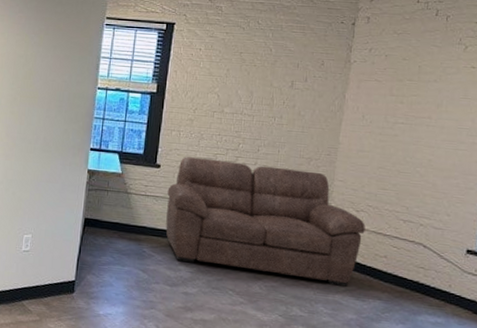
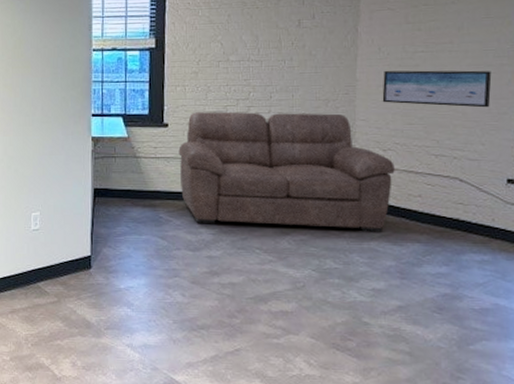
wall art: none [360,138,463,182] -> present [382,70,492,108]

